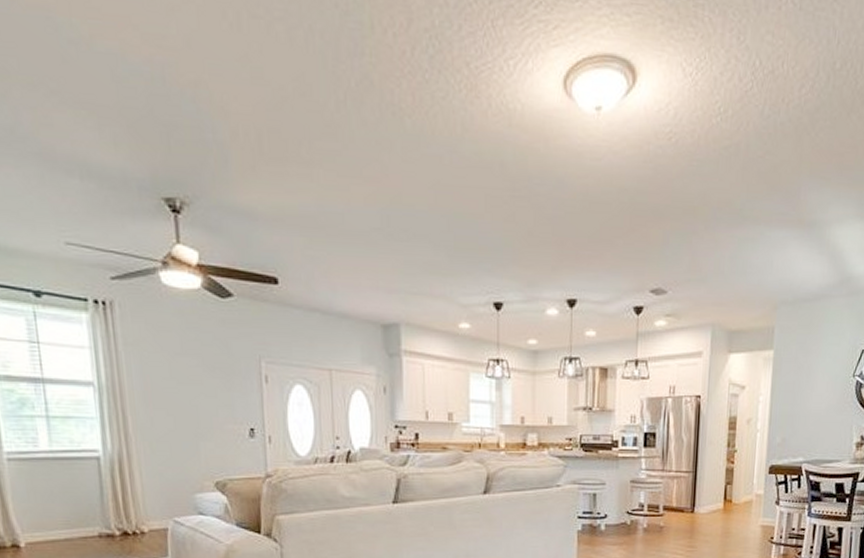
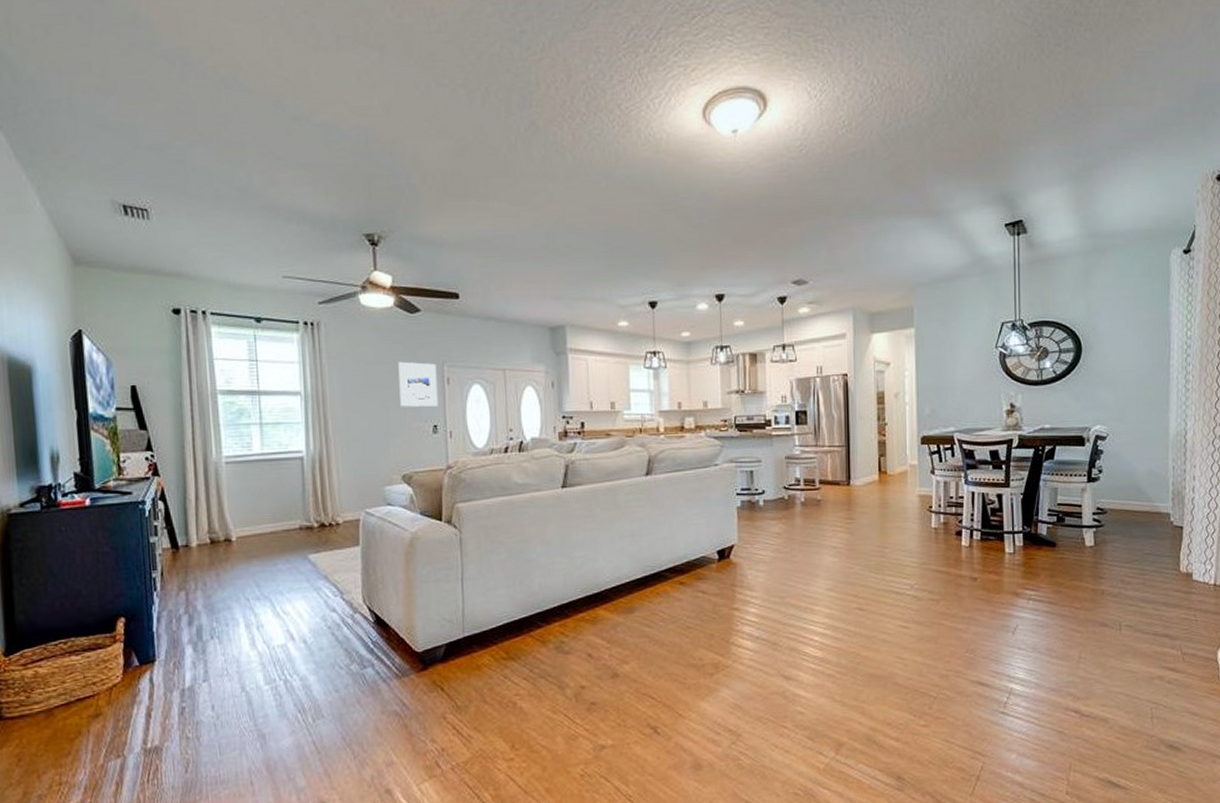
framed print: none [208,353,255,407] -> present [398,361,439,407]

